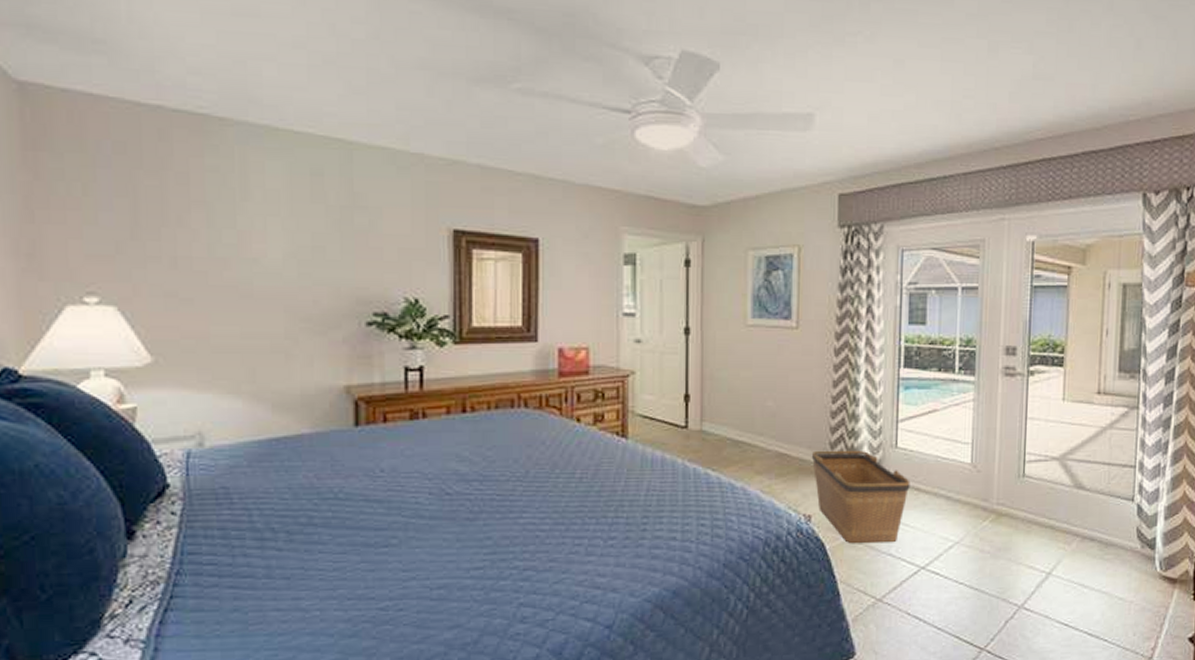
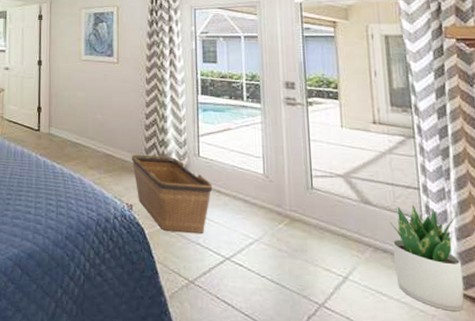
planter: none [1099,485,1167,595] -> present [389,205,464,312]

